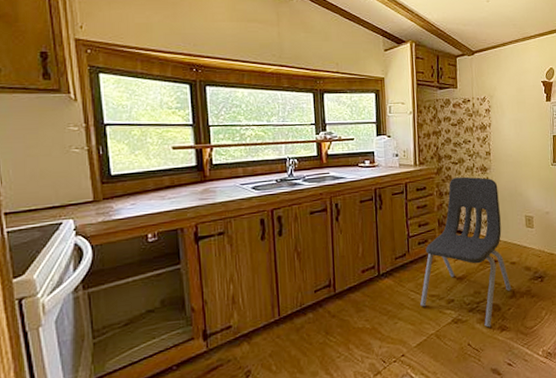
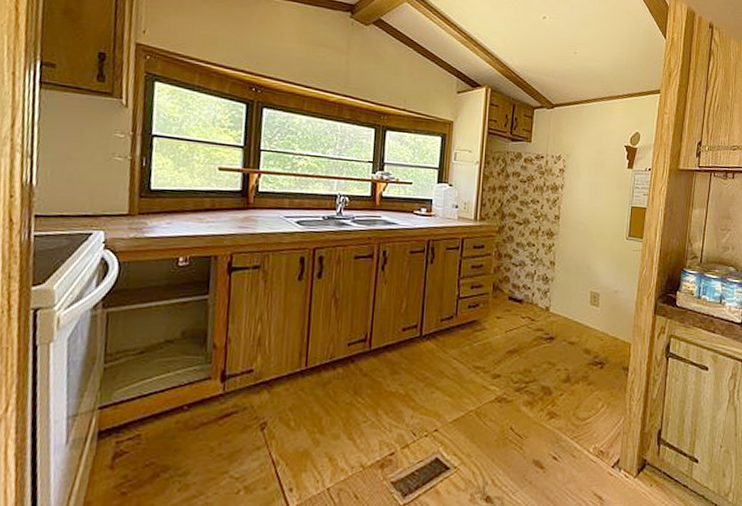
dining chair: present [420,176,512,328] -> none [462,239,567,412]

